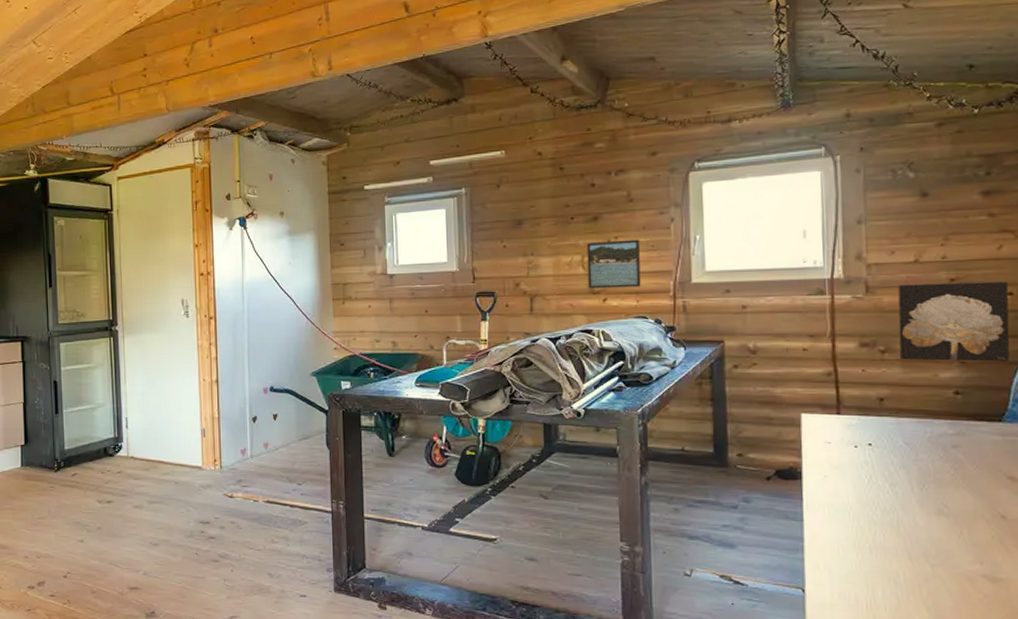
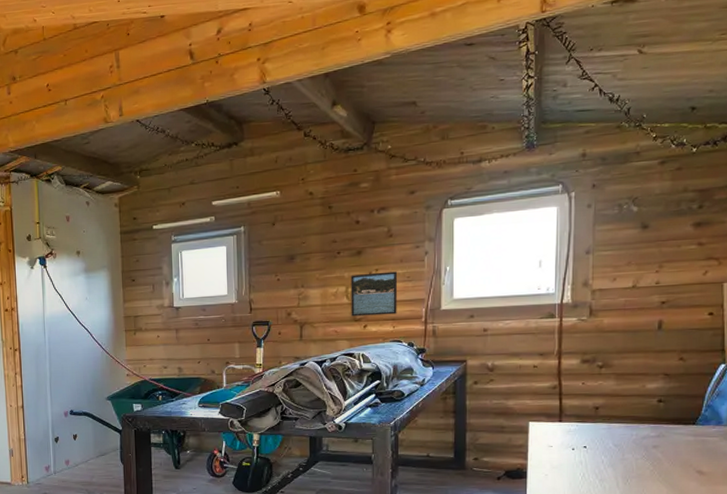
wall art: present [897,281,1010,362] -> none [614,303,710,374]

